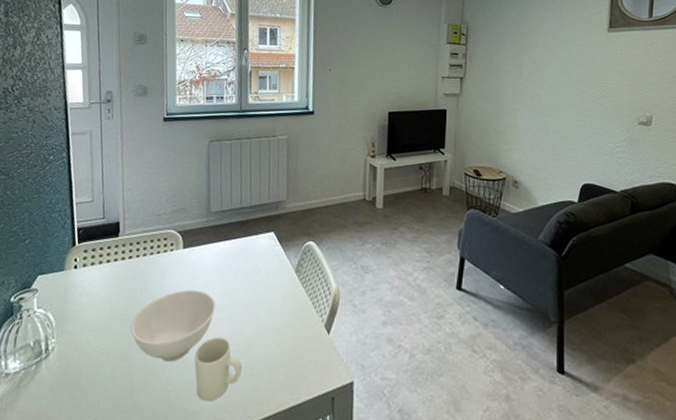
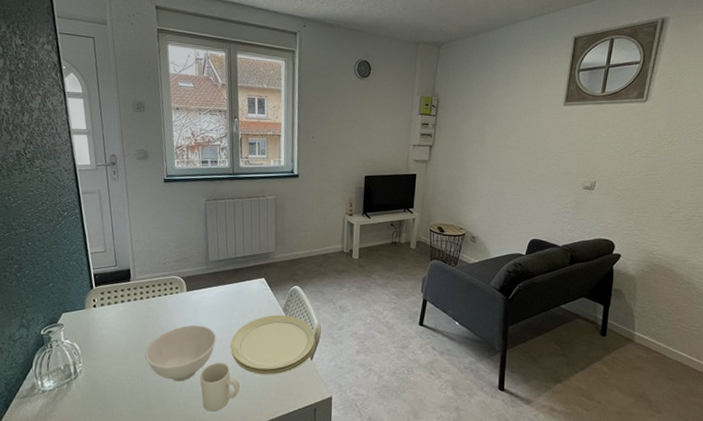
plate: none [232,276,334,354] -> present [230,314,316,375]

